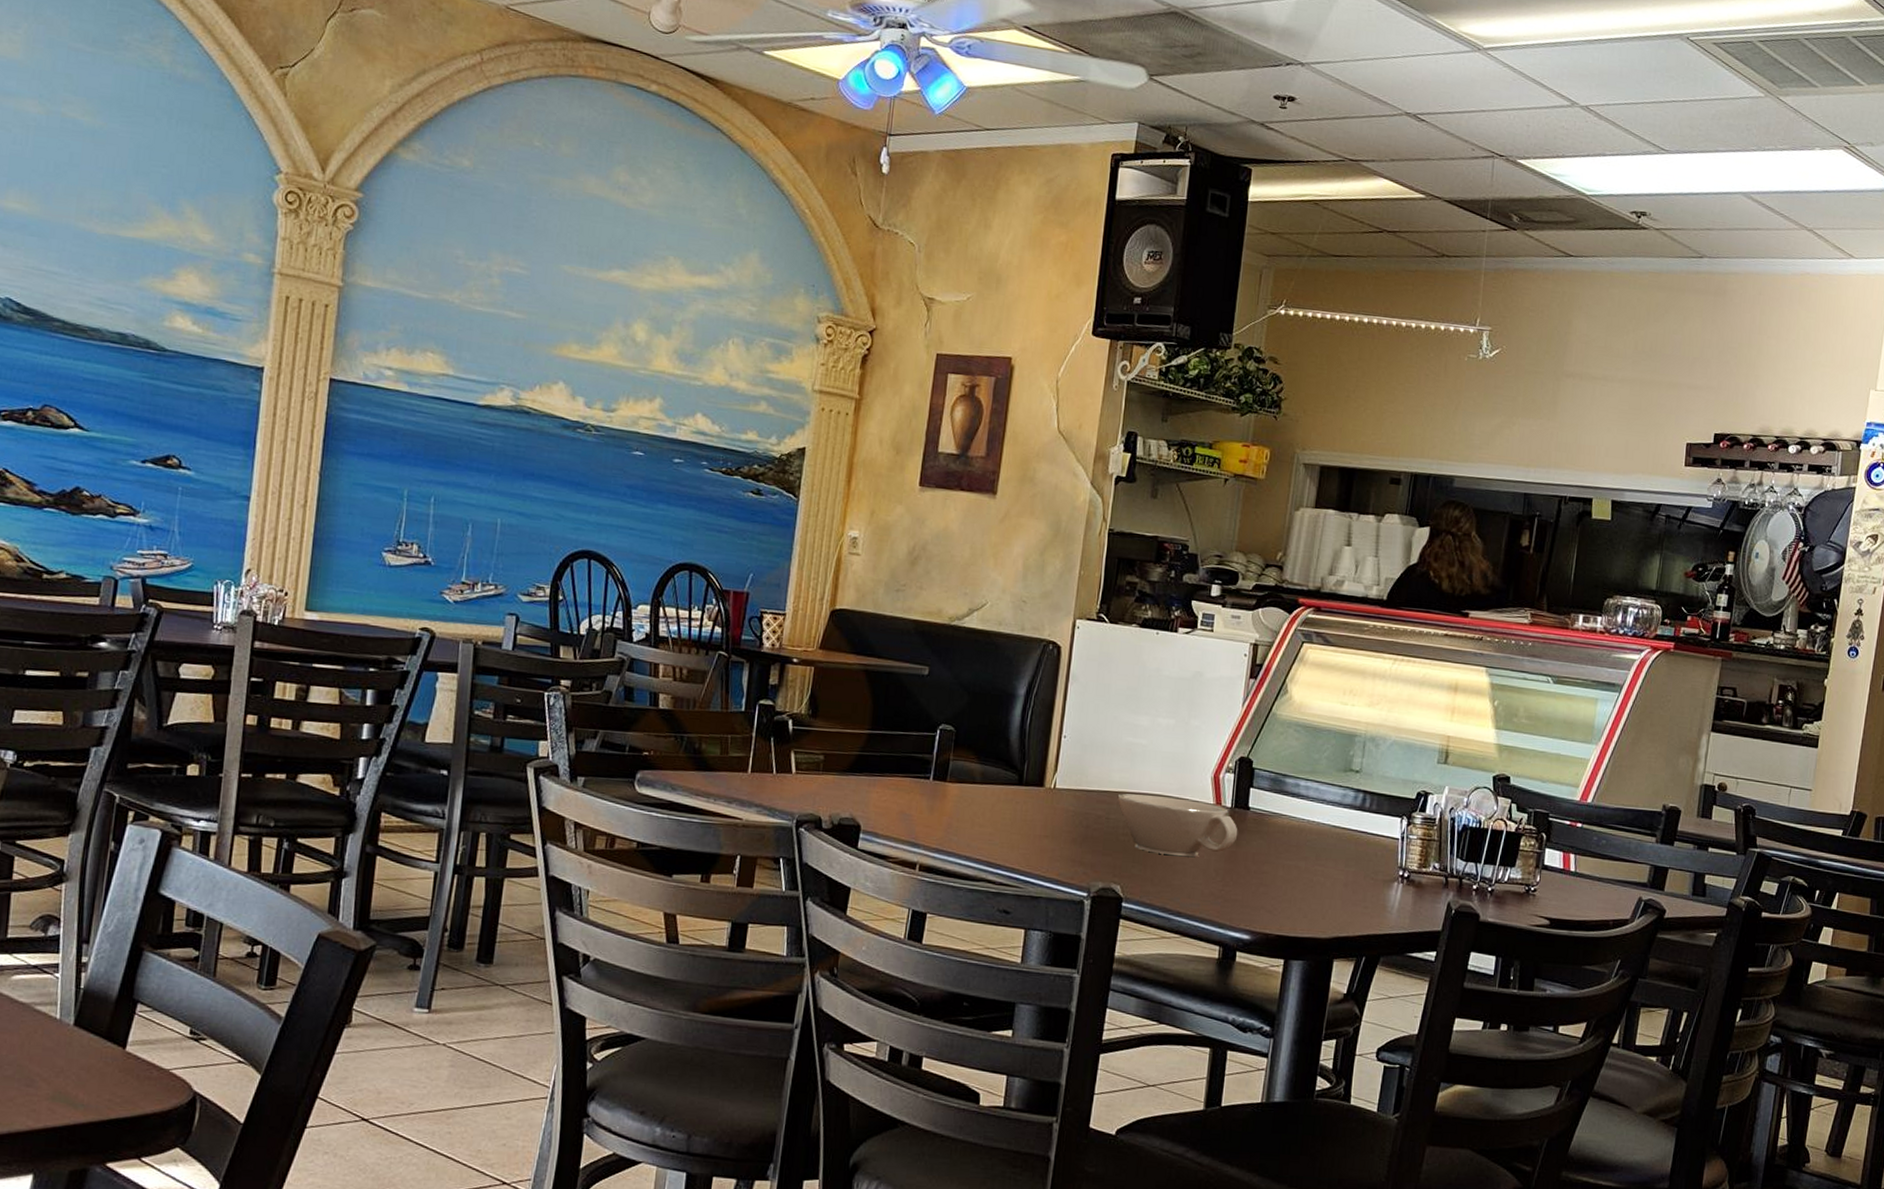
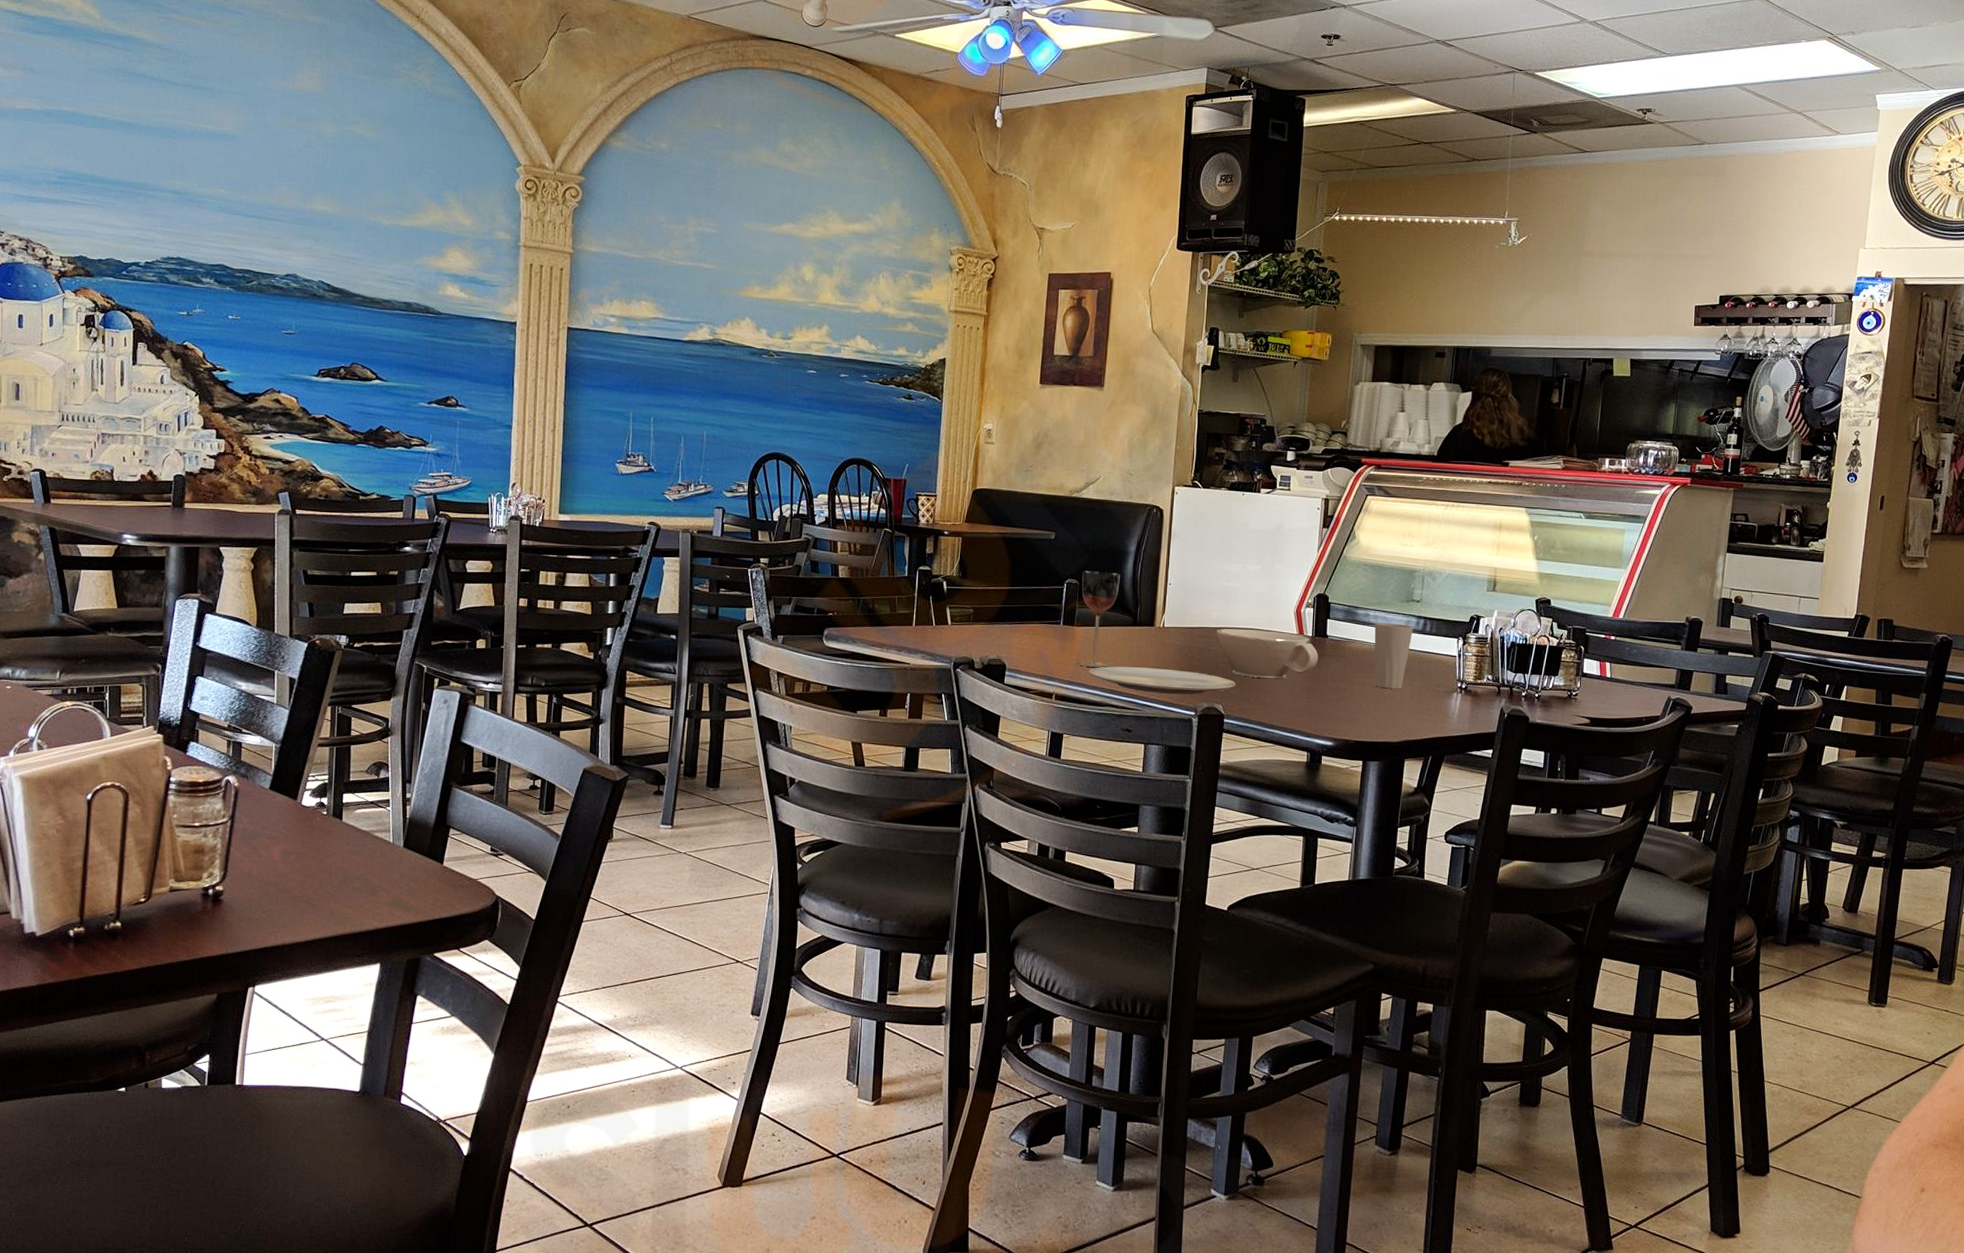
wineglass: none [947,715,1006,835] -> present [1077,570,1120,668]
plate: none [961,833,1139,872] -> present [1088,666,1236,695]
cup: none [1302,795,1350,875] -> present [1374,623,1413,689]

